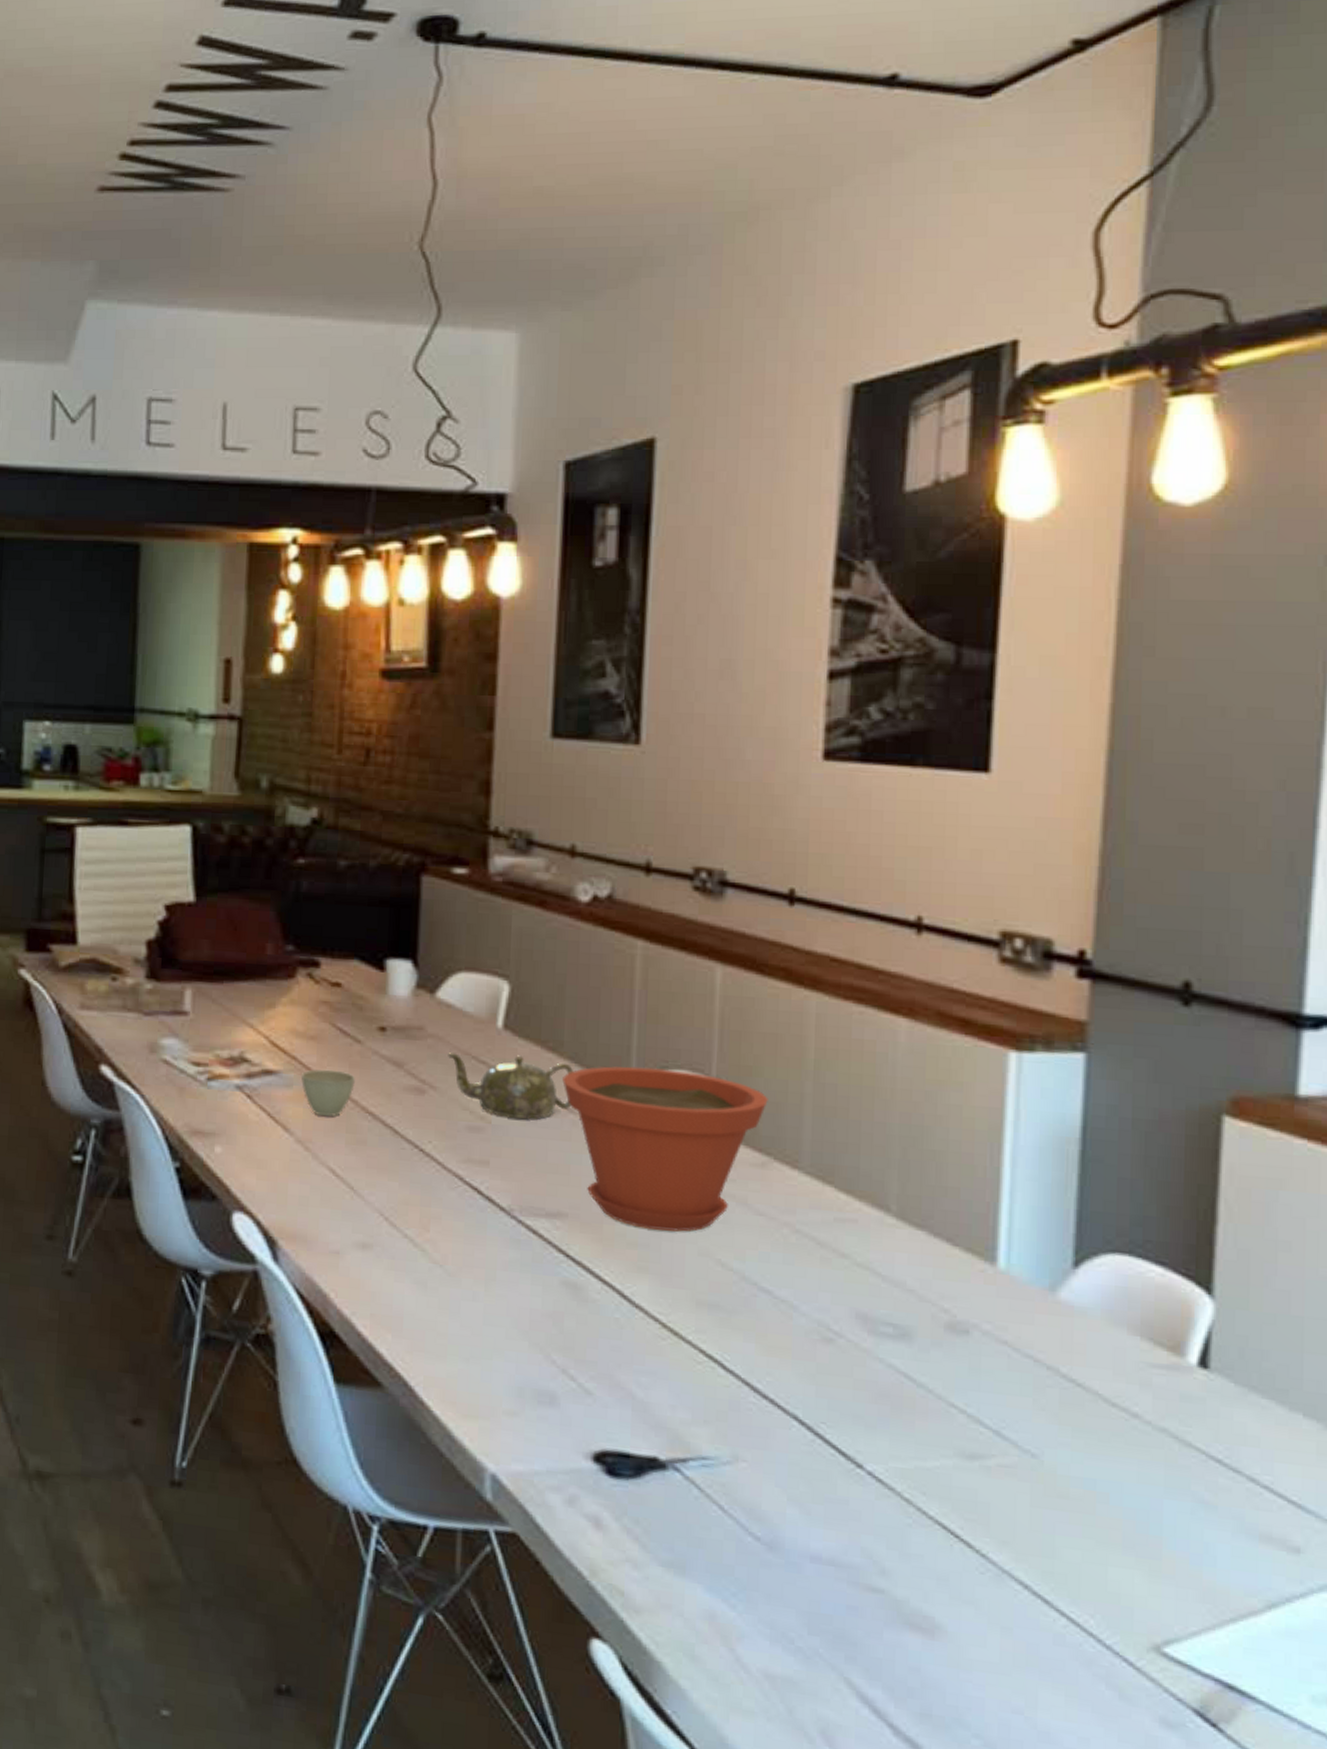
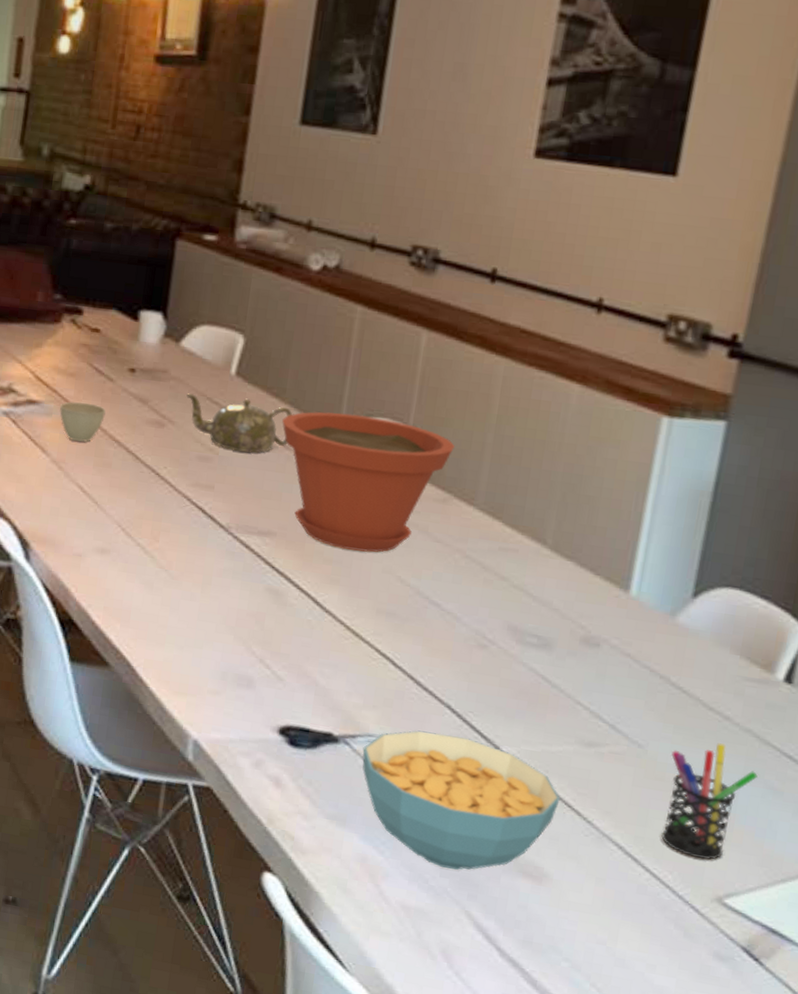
cereal bowl: none [697,1448,944,1625] -> present [362,730,560,870]
pen holder: none [1074,1447,1182,1598] -> present [661,743,758,860]

